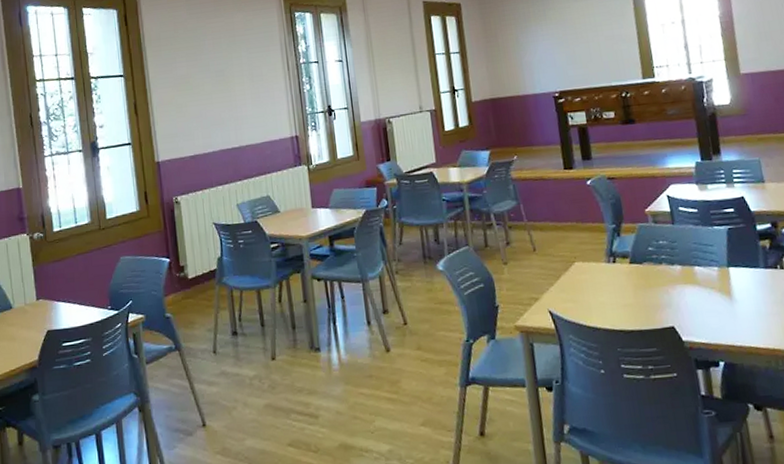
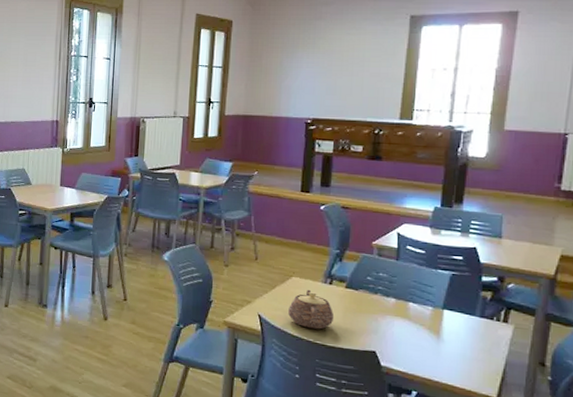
teapot: none [578,273,626,316] -> present [288,289,334,330]

